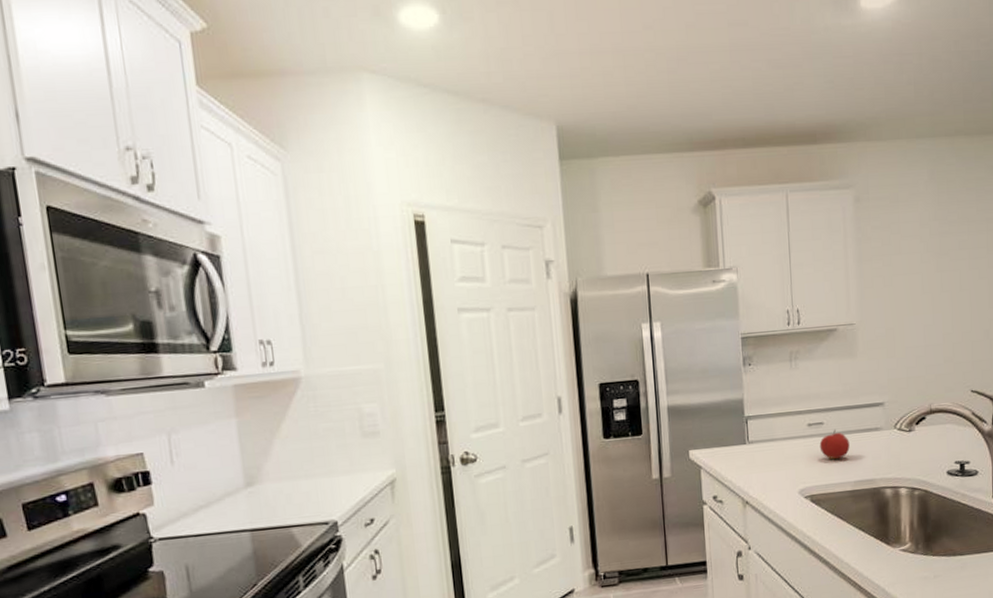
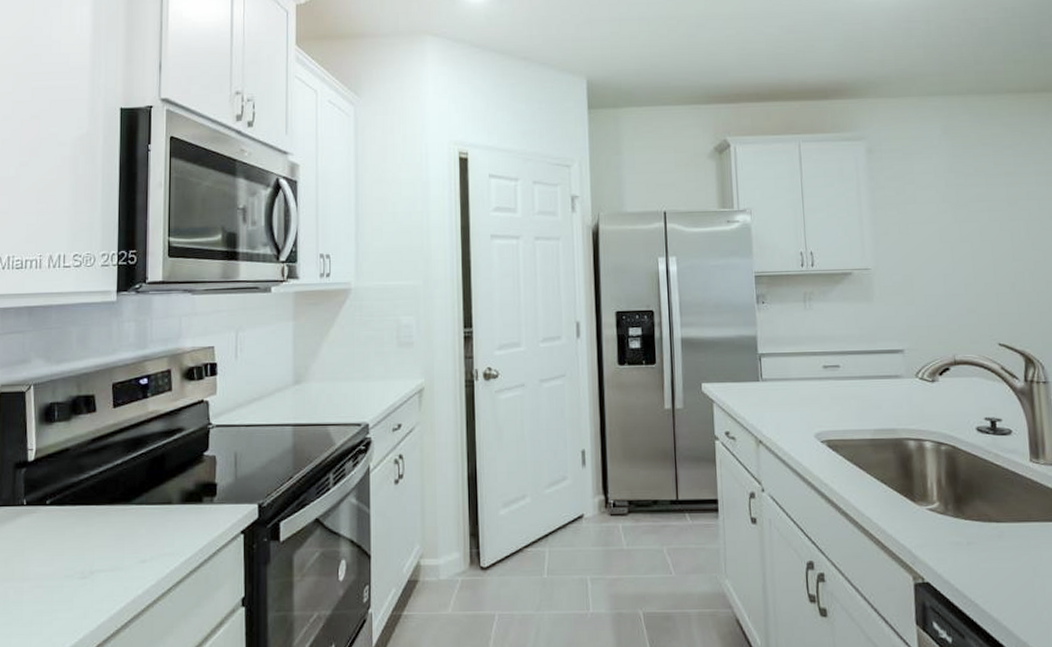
fruit: present [819,430,850,460] -> none [836,374,868,405]

